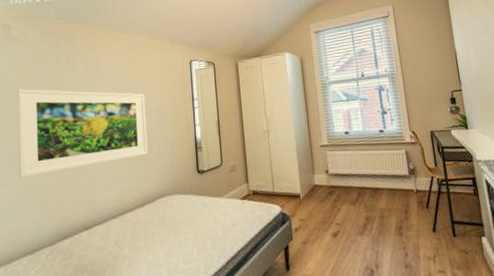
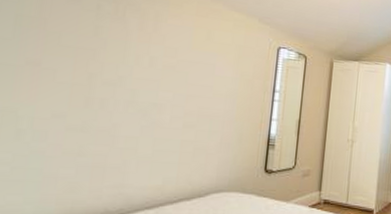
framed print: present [17,88,148,178] -> none [16,28,215,144]

